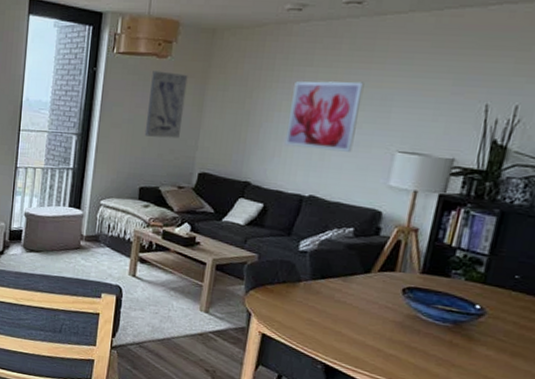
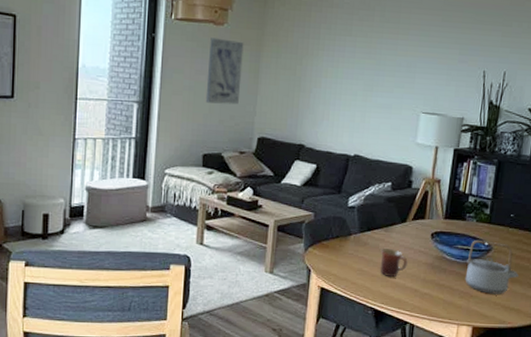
wall art: present [284,81,364,152] -> none [332,49,393,114]
mug: none [334,298,370,333] -> present [380,247,408,278]
teapot: none [445,300,524,368] -> present [465,239,520,294]

